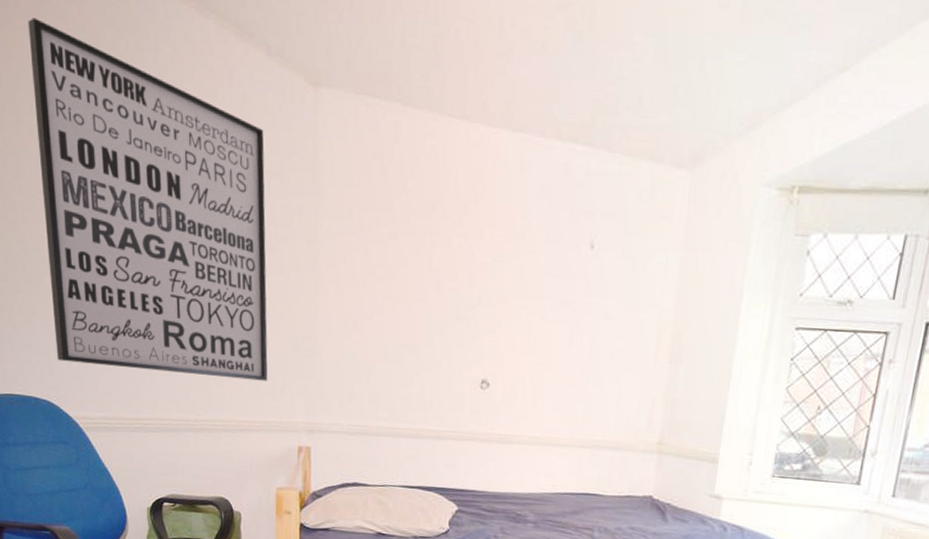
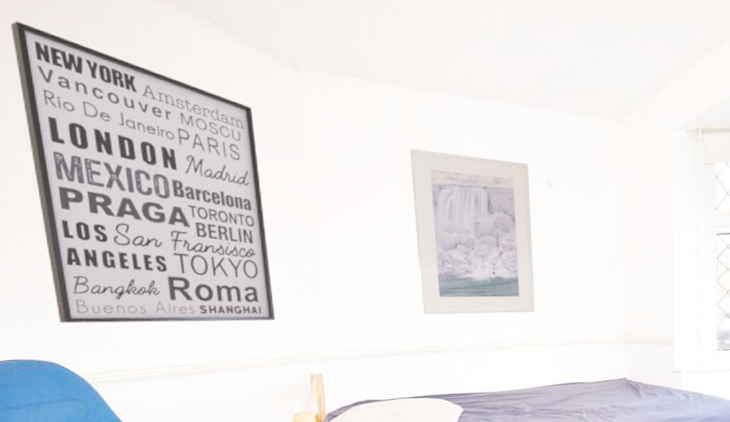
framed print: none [424,191,570,405] -> present [410,149,536,315]

